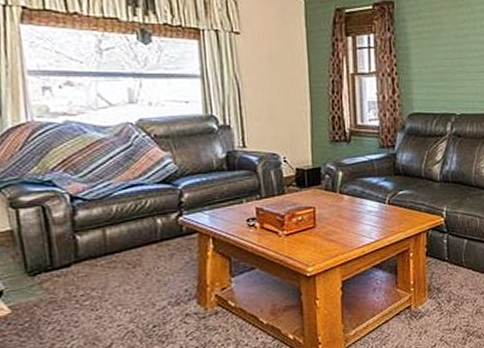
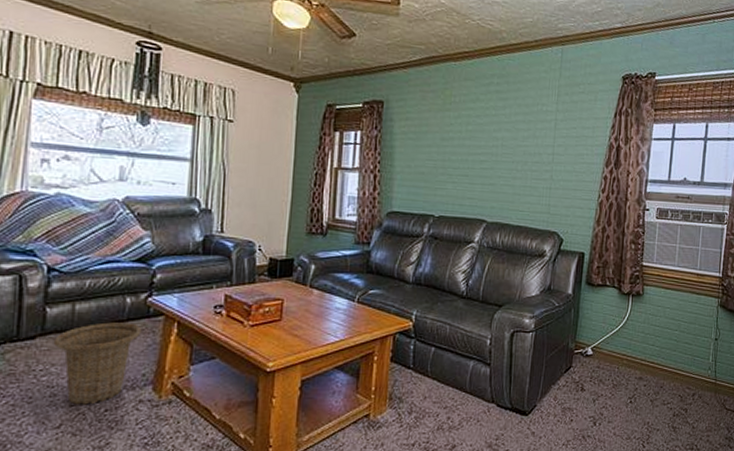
basket: none [89,242,178,325] -> present [53,322,142,405]

